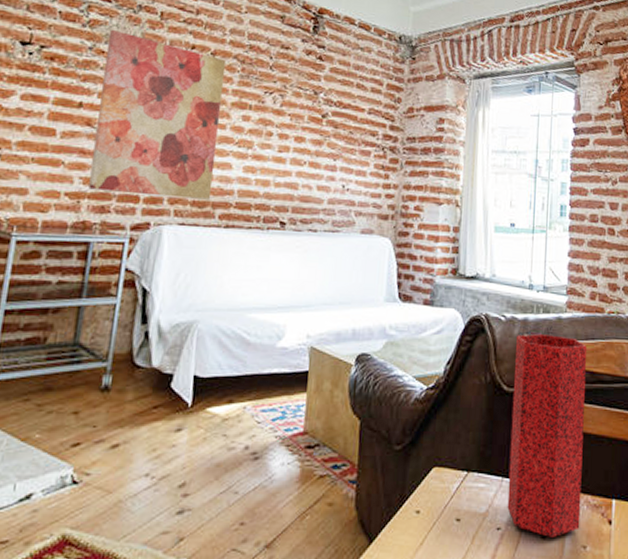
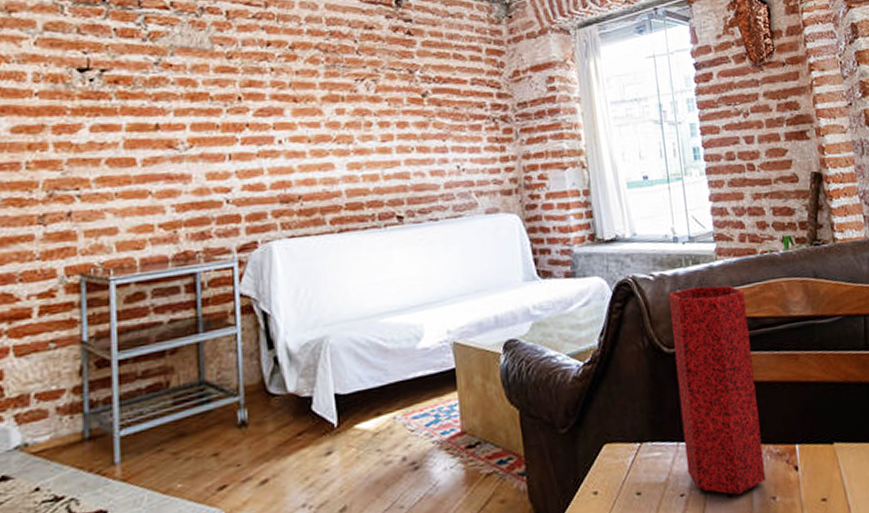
wall art: present [88,29,227,200] -> none [173,38,318,217]

